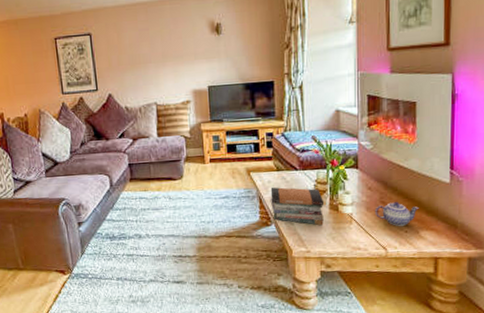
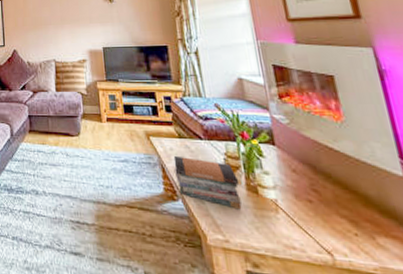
teapot: present [374,202,419,227] -> none [305,192,368,227]

